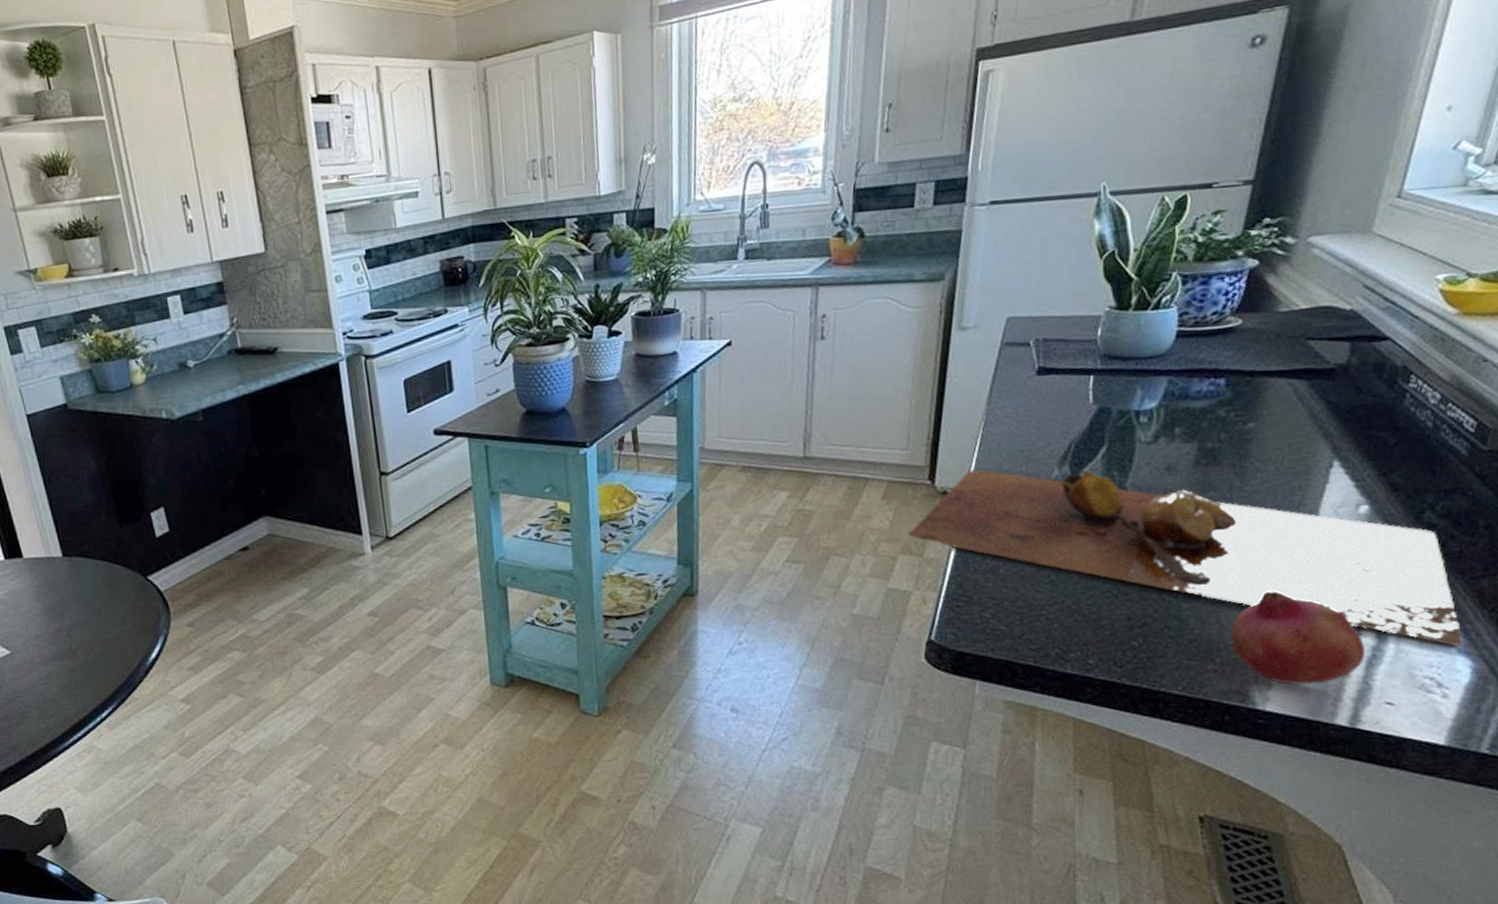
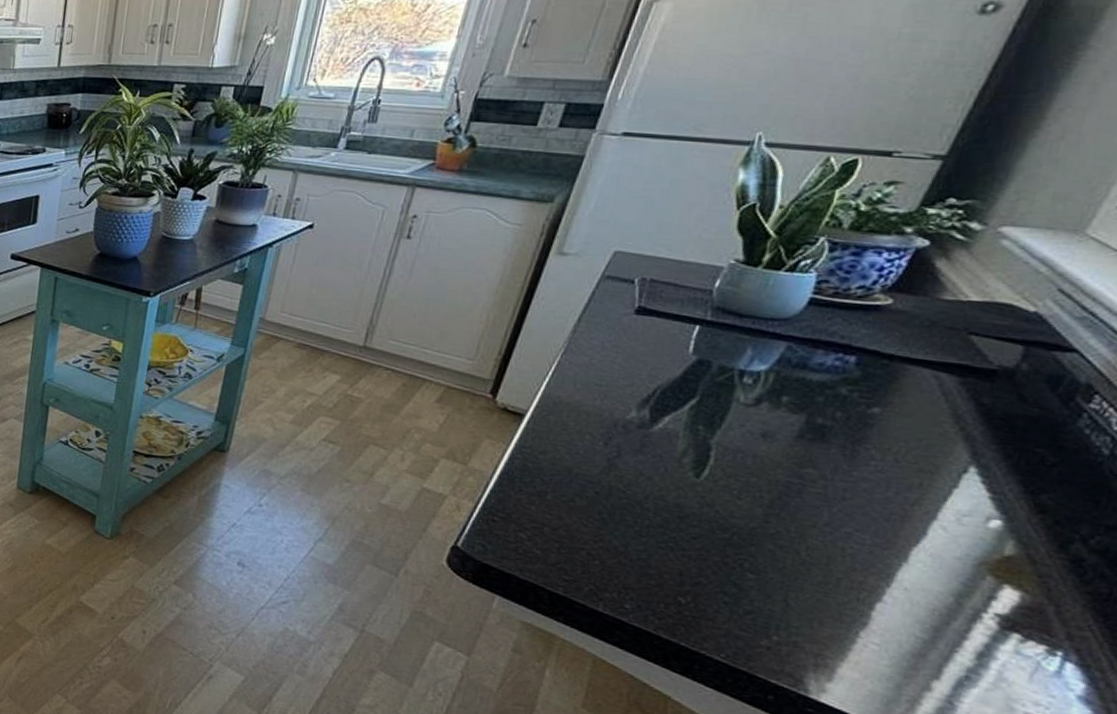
cutting board: present [907,469,1463,646] -> none [455,393,1088,692]
fruit: present [1230,590,1365,685] -> none [794,582,959,691]

